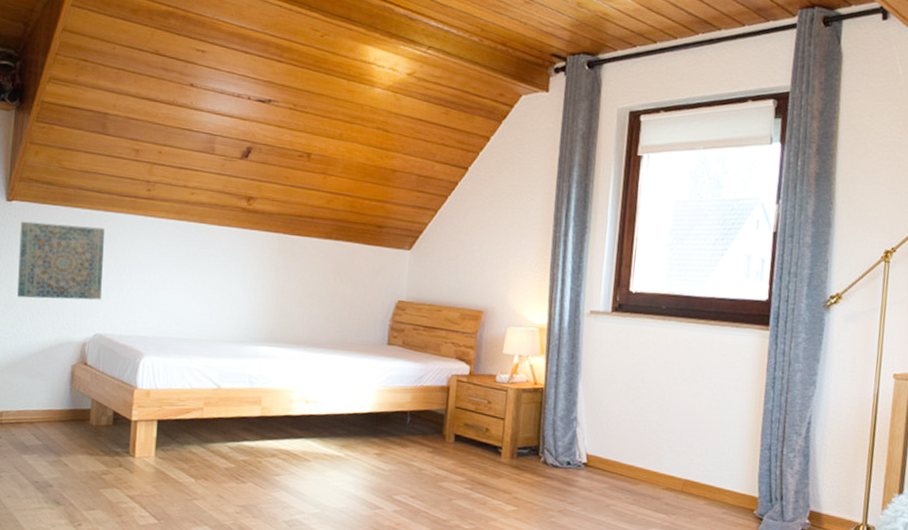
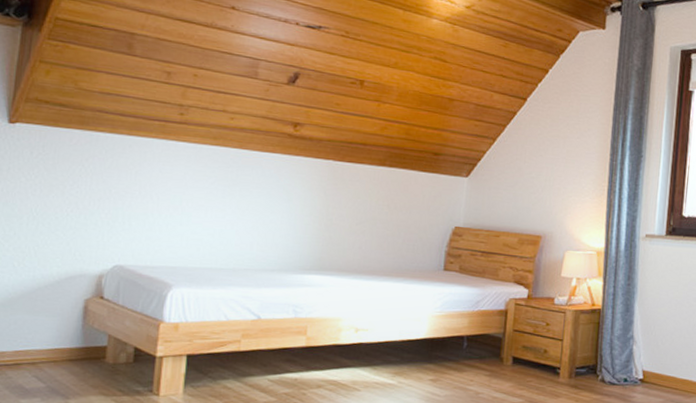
wall art: present [17,221,104,300] -> none [19,145,128,229]

